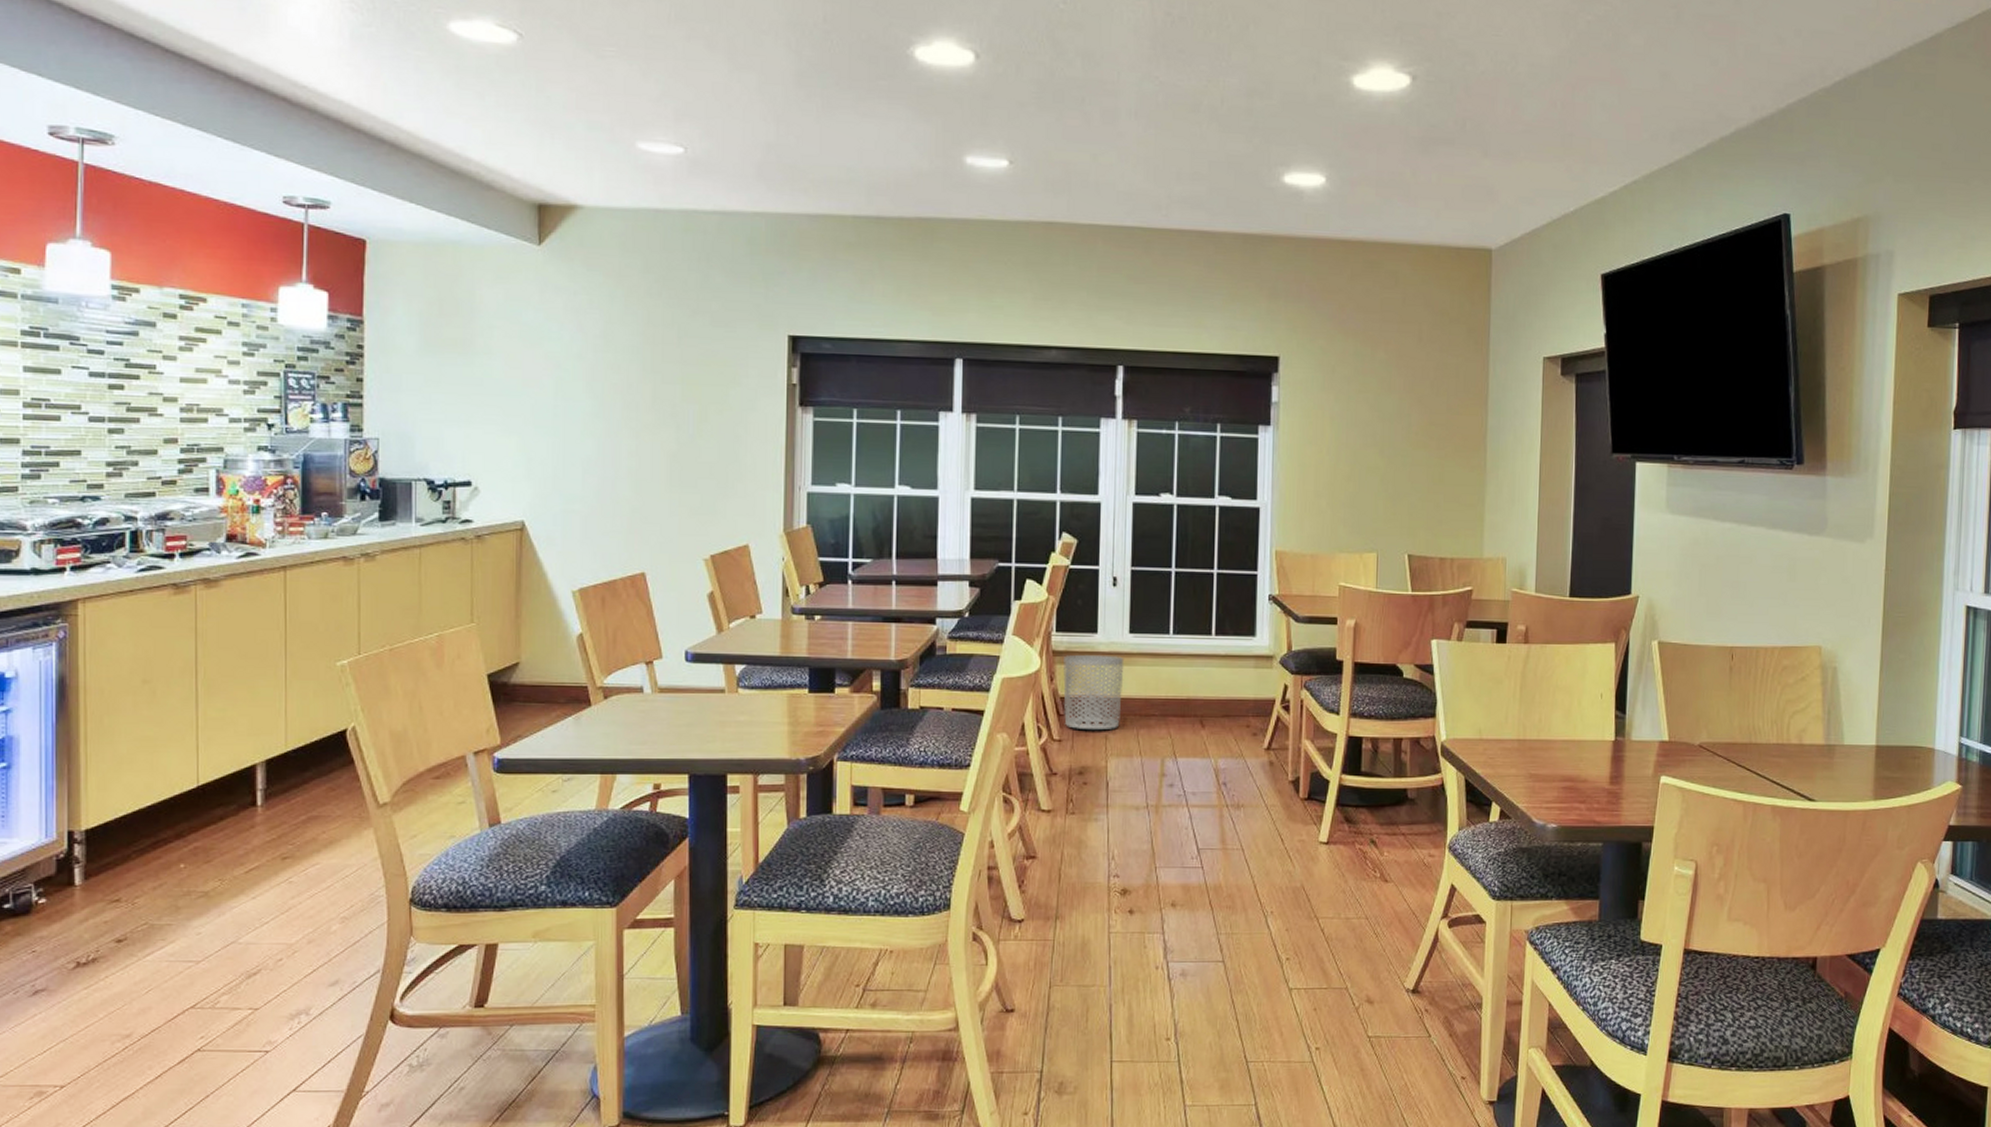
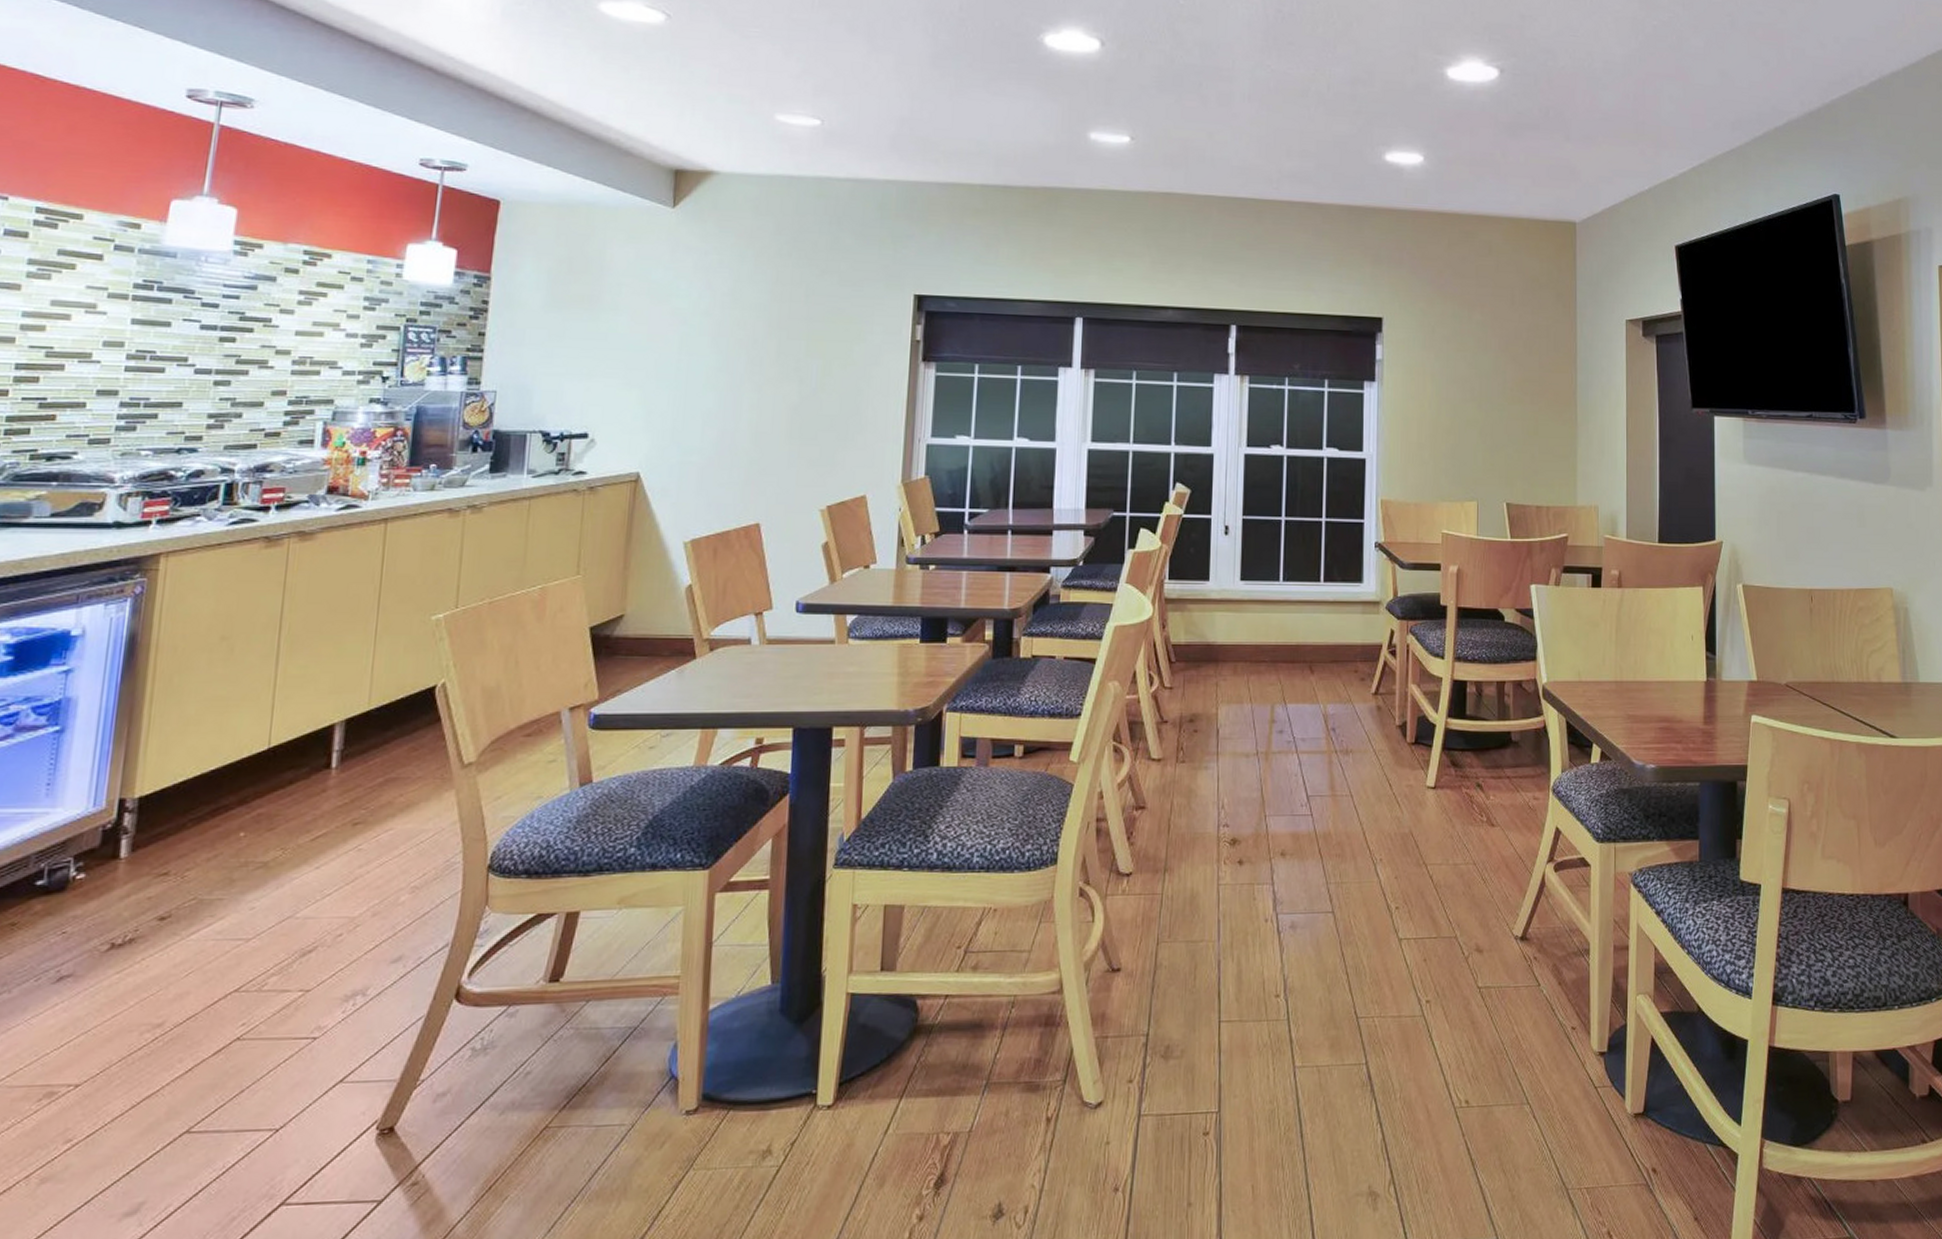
waste bin: present [1063,654,1125,731] -> none [1175,601,1236,678]

